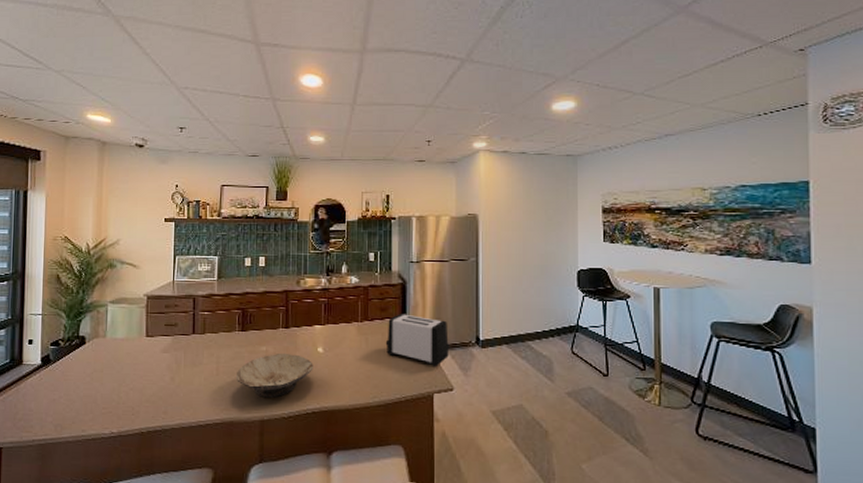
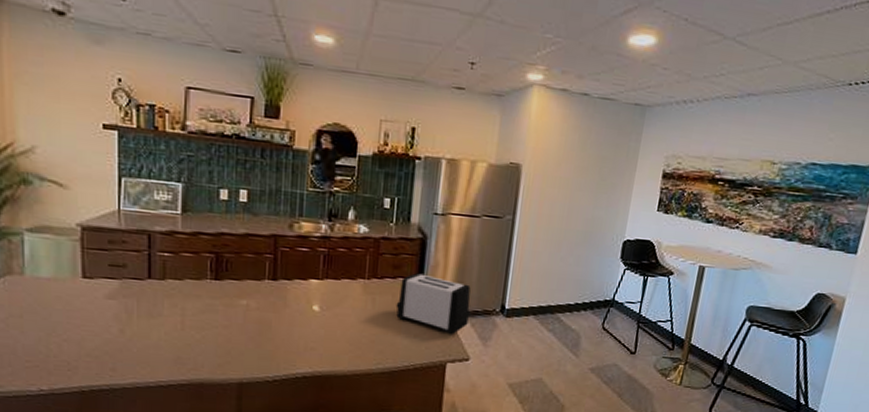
bowl: present [235,354,314,398] -> none [206,309,307,359]

